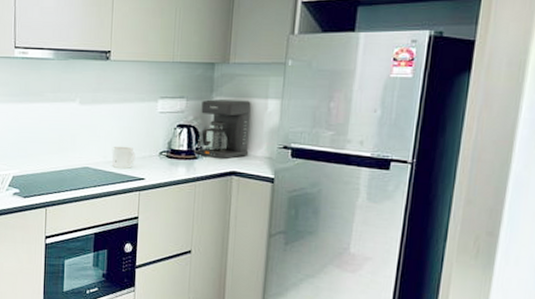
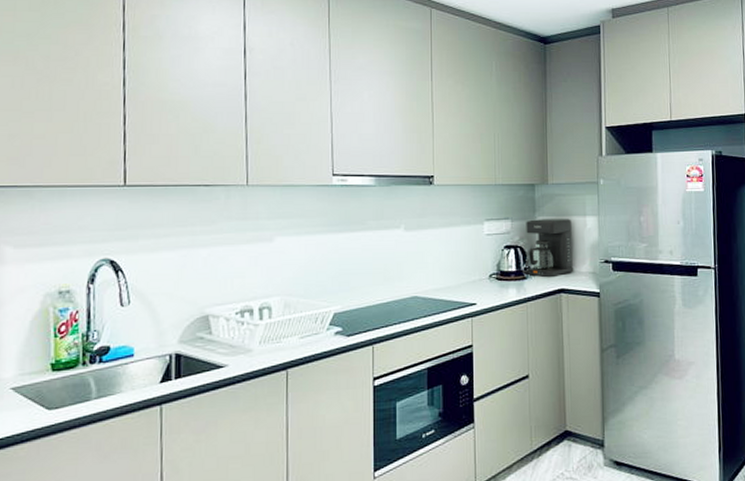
mug: present [111,146,136,170] -> none [441,271,465,296]

